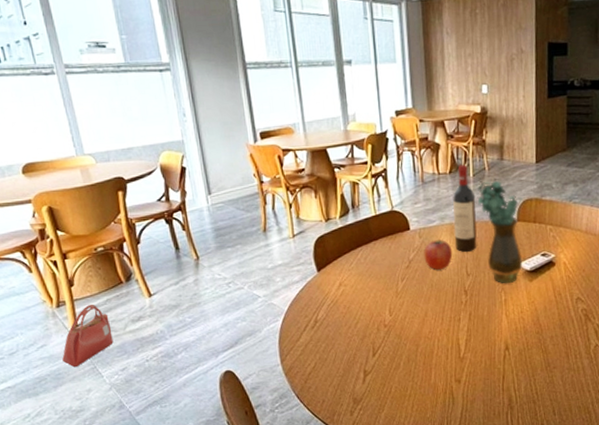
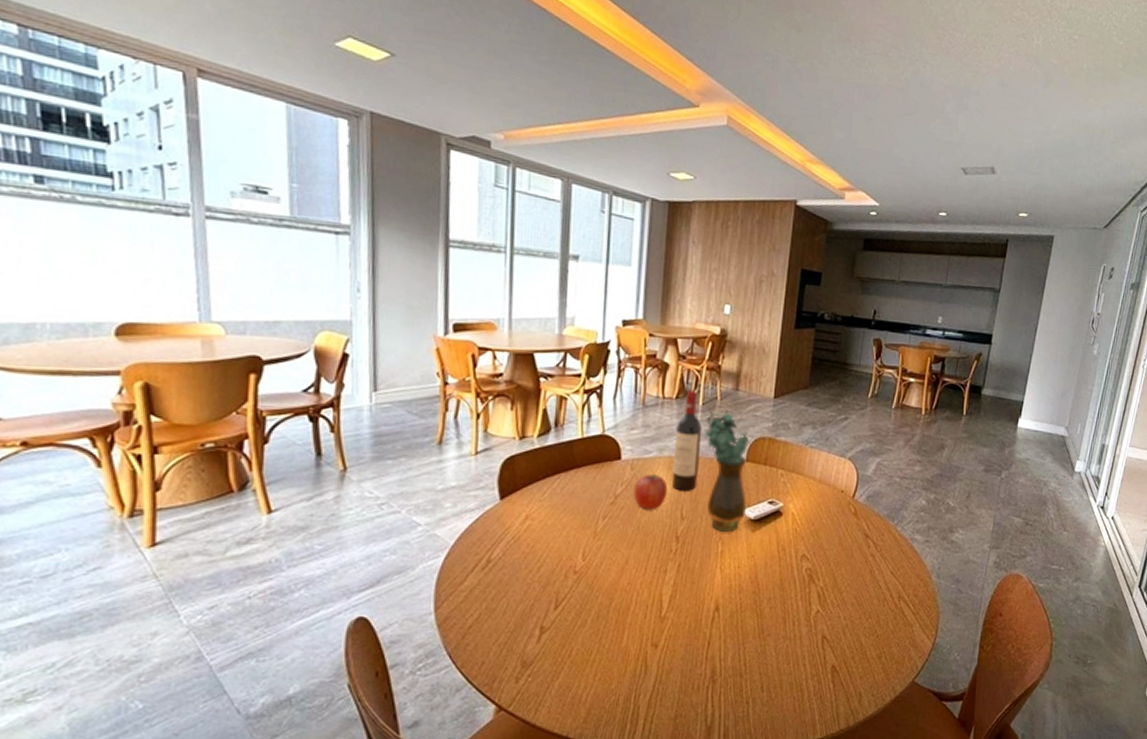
handbag: present [62,305,114,367] -> none [123,518,205,600]

